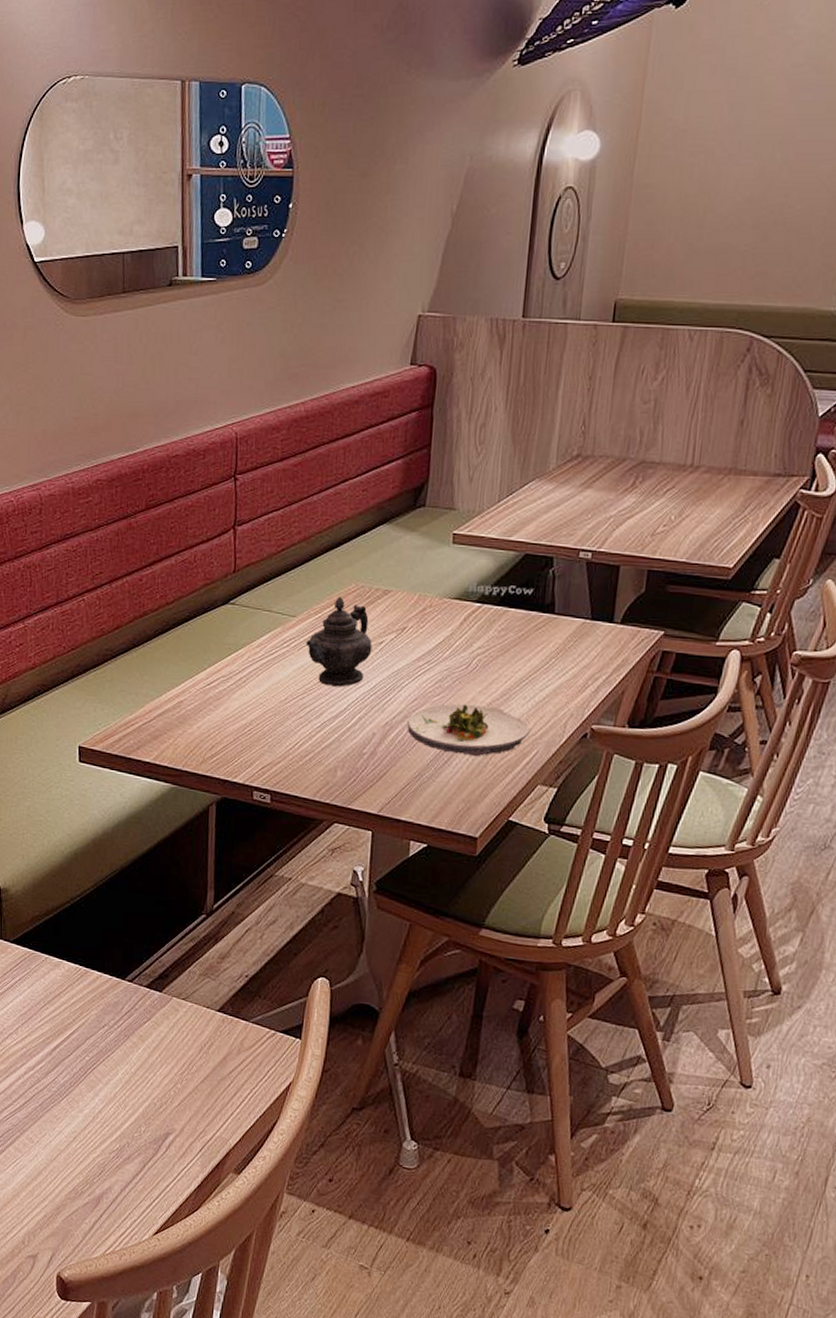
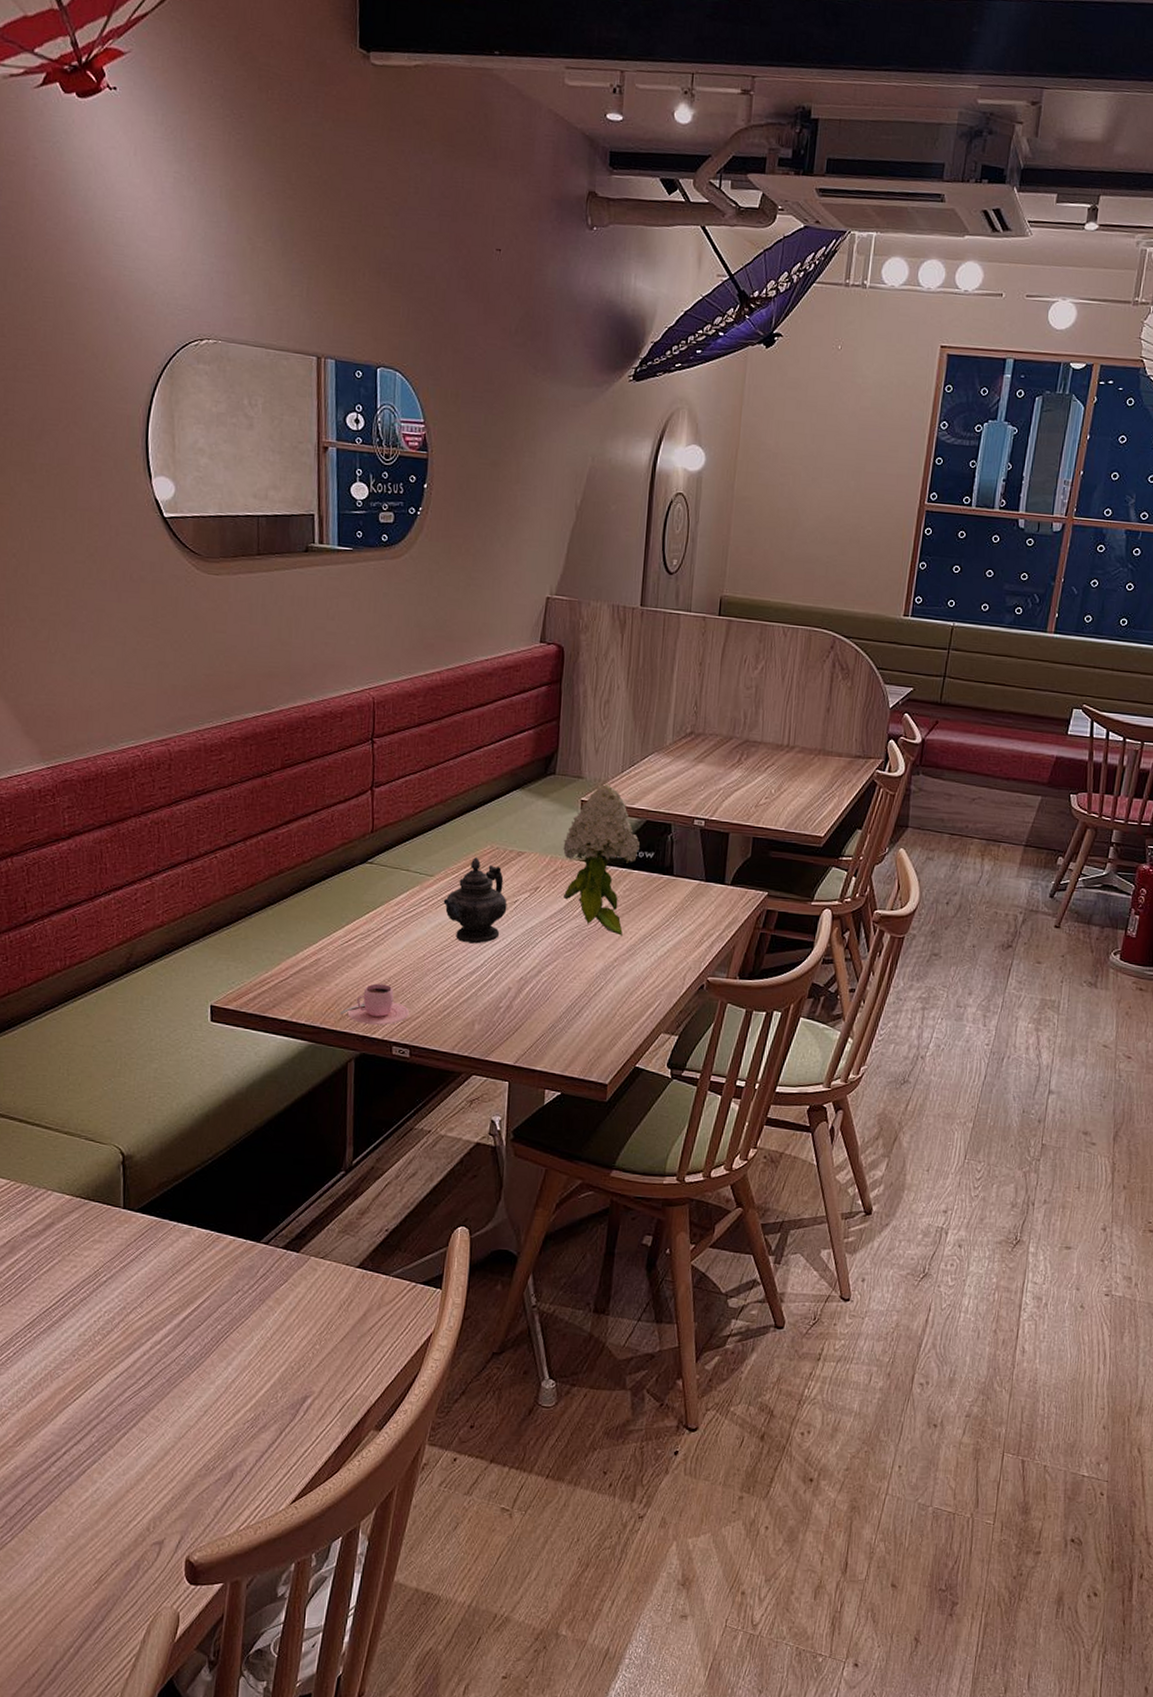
teacup: none [202,727,270,769] -> present [340,983,409,1025]
salad plate: present [407,703,530,757] -> none [541,958,653,1008]
flower: none [431,514,517,679] -> present [563,783,640,936]

